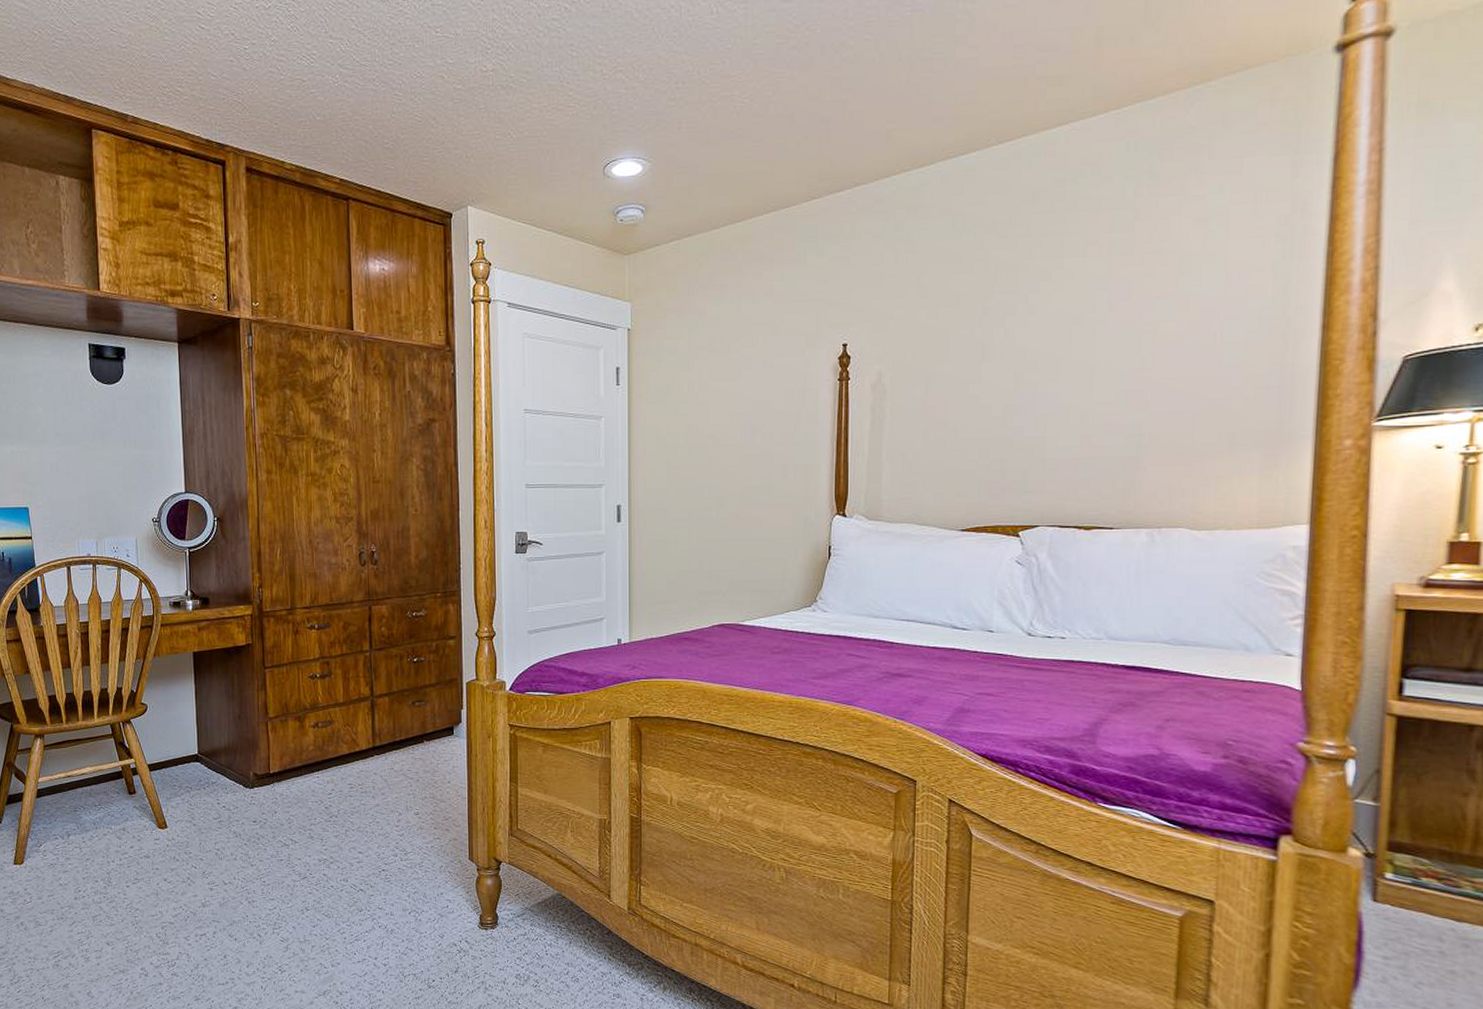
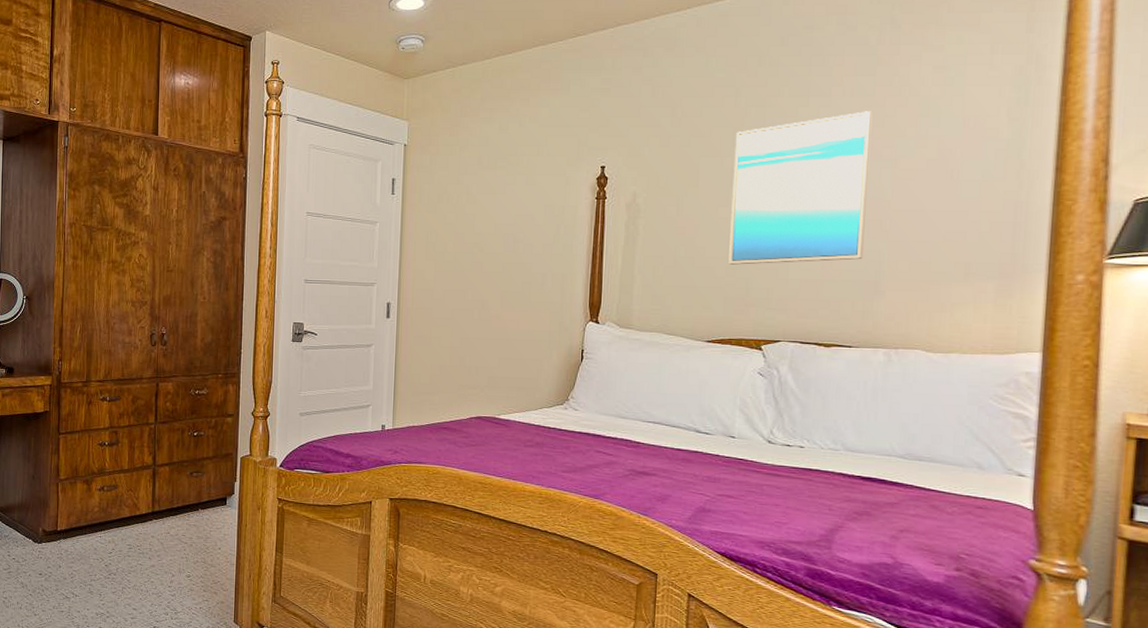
wall art: none [982,271,1131,446] -> present [728,111,873,265]

